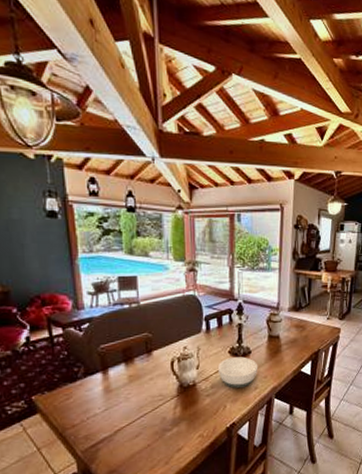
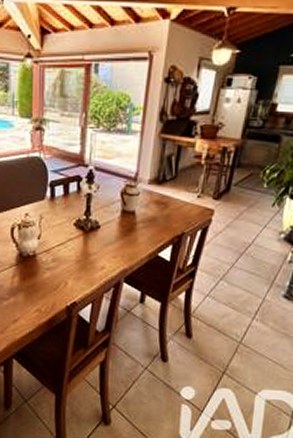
bowl: present [217,357,258,389] -> none [60,231,107,266]

